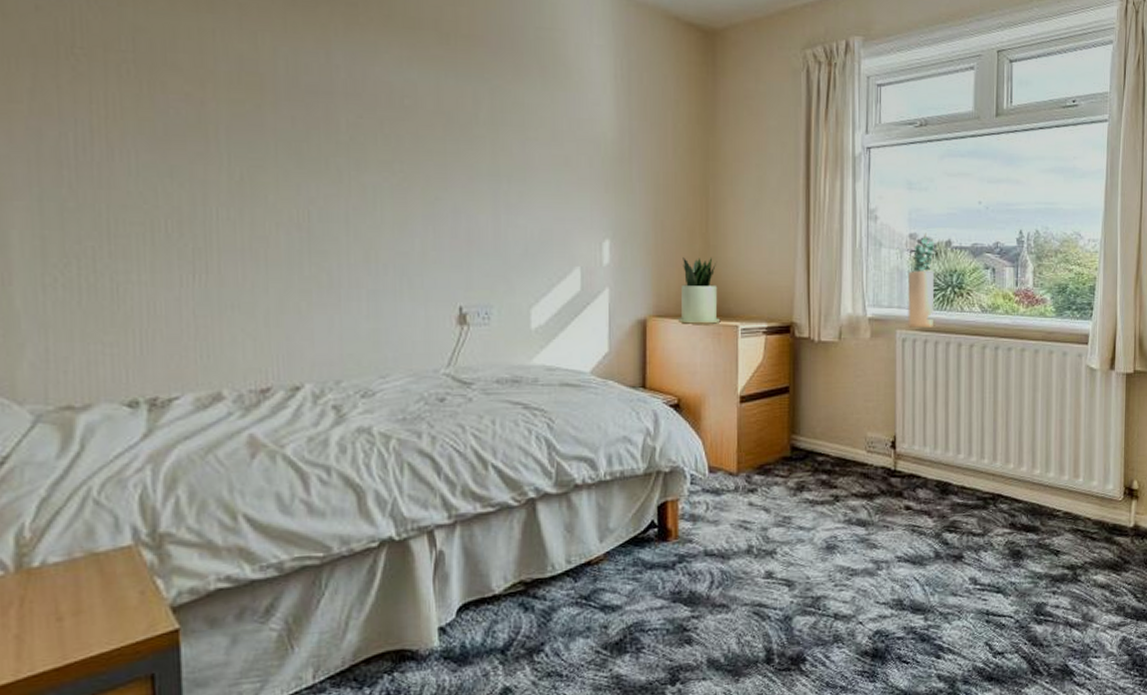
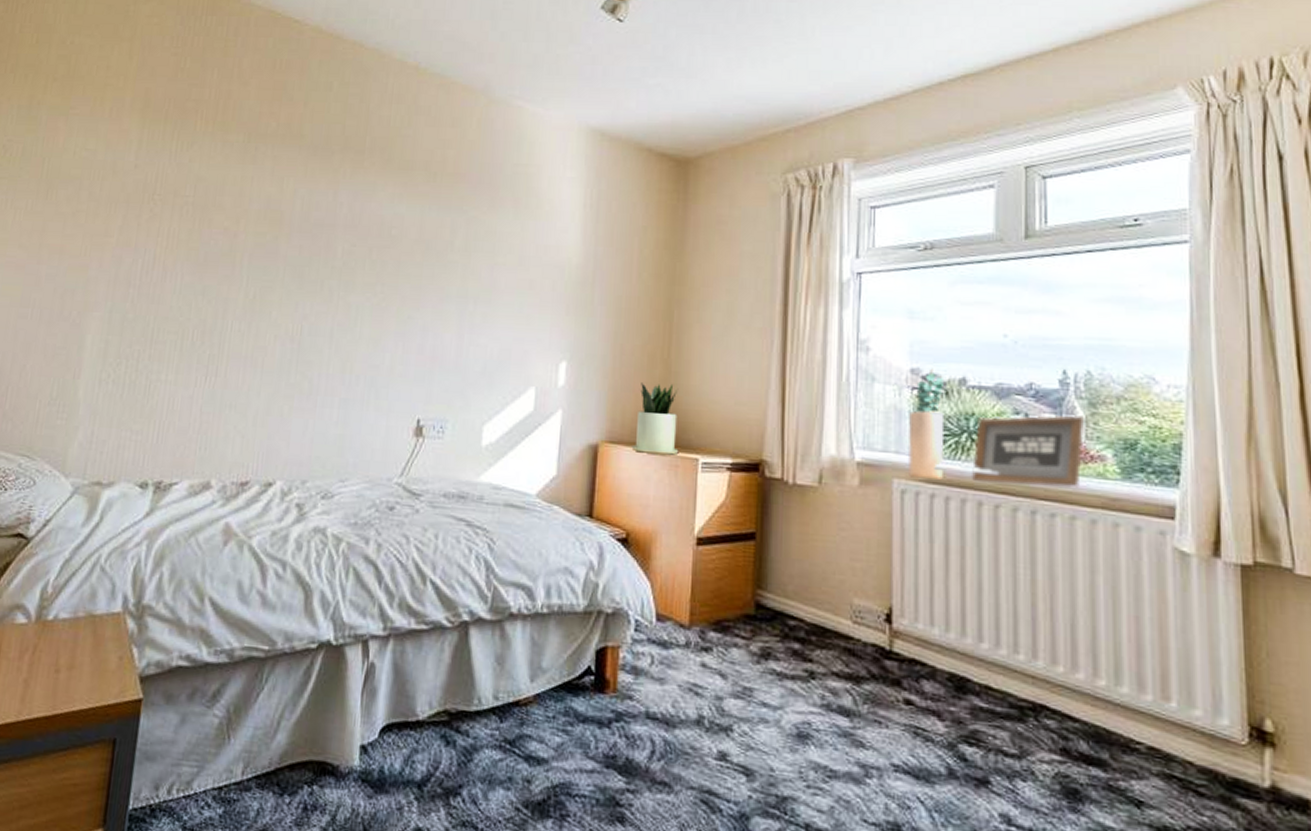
picture frame: none [953,267,1034,327] -> present [970,415,1085,489]

